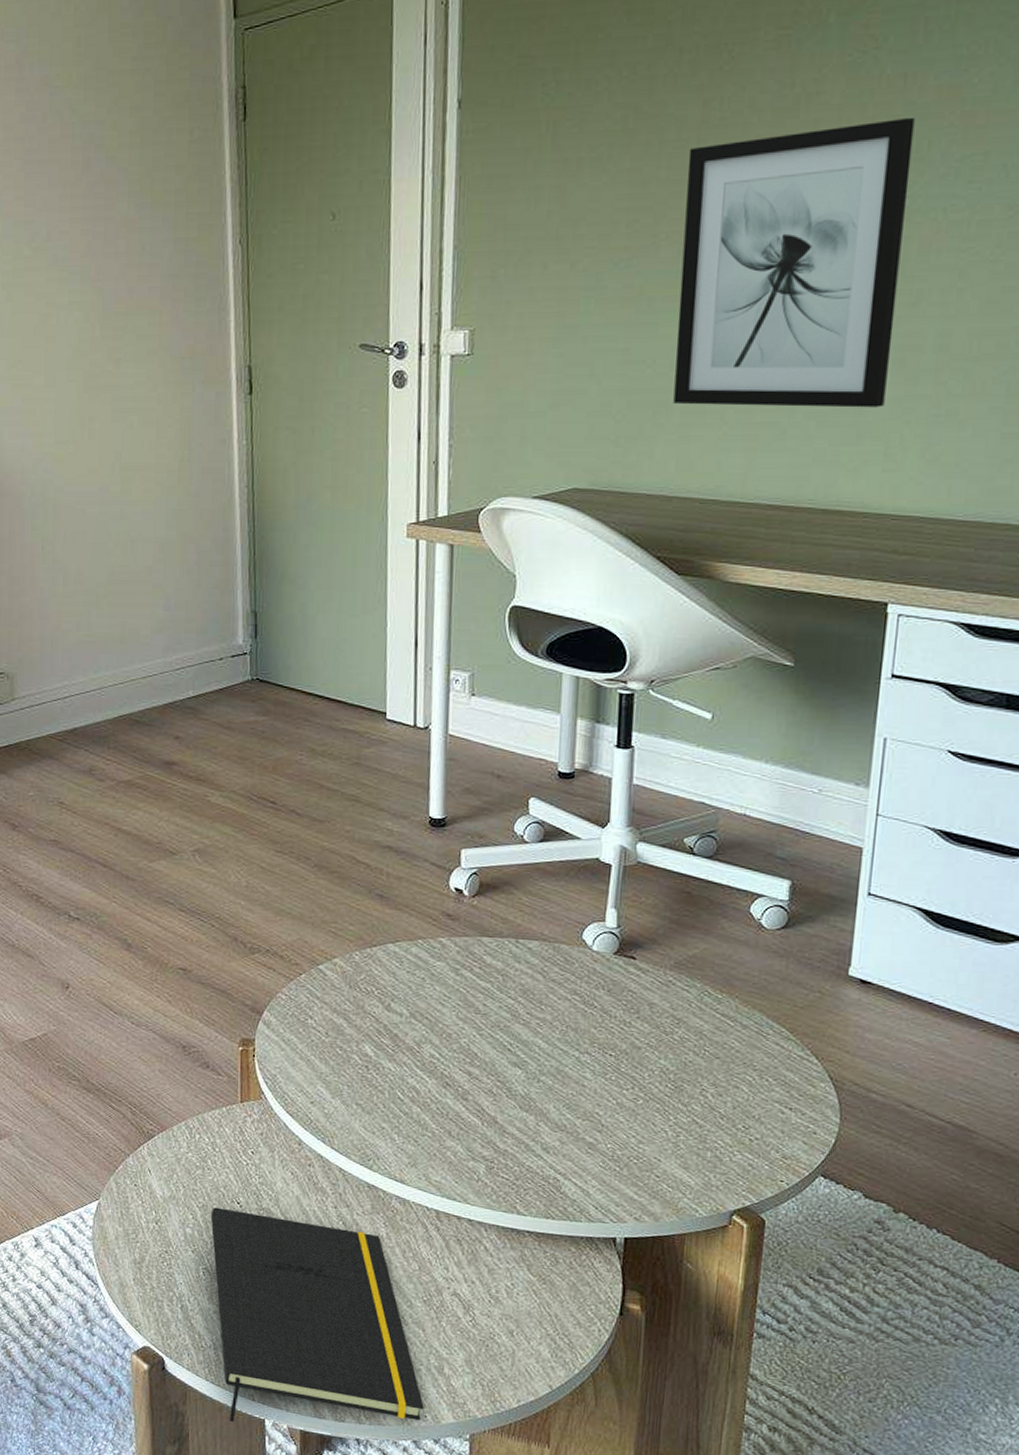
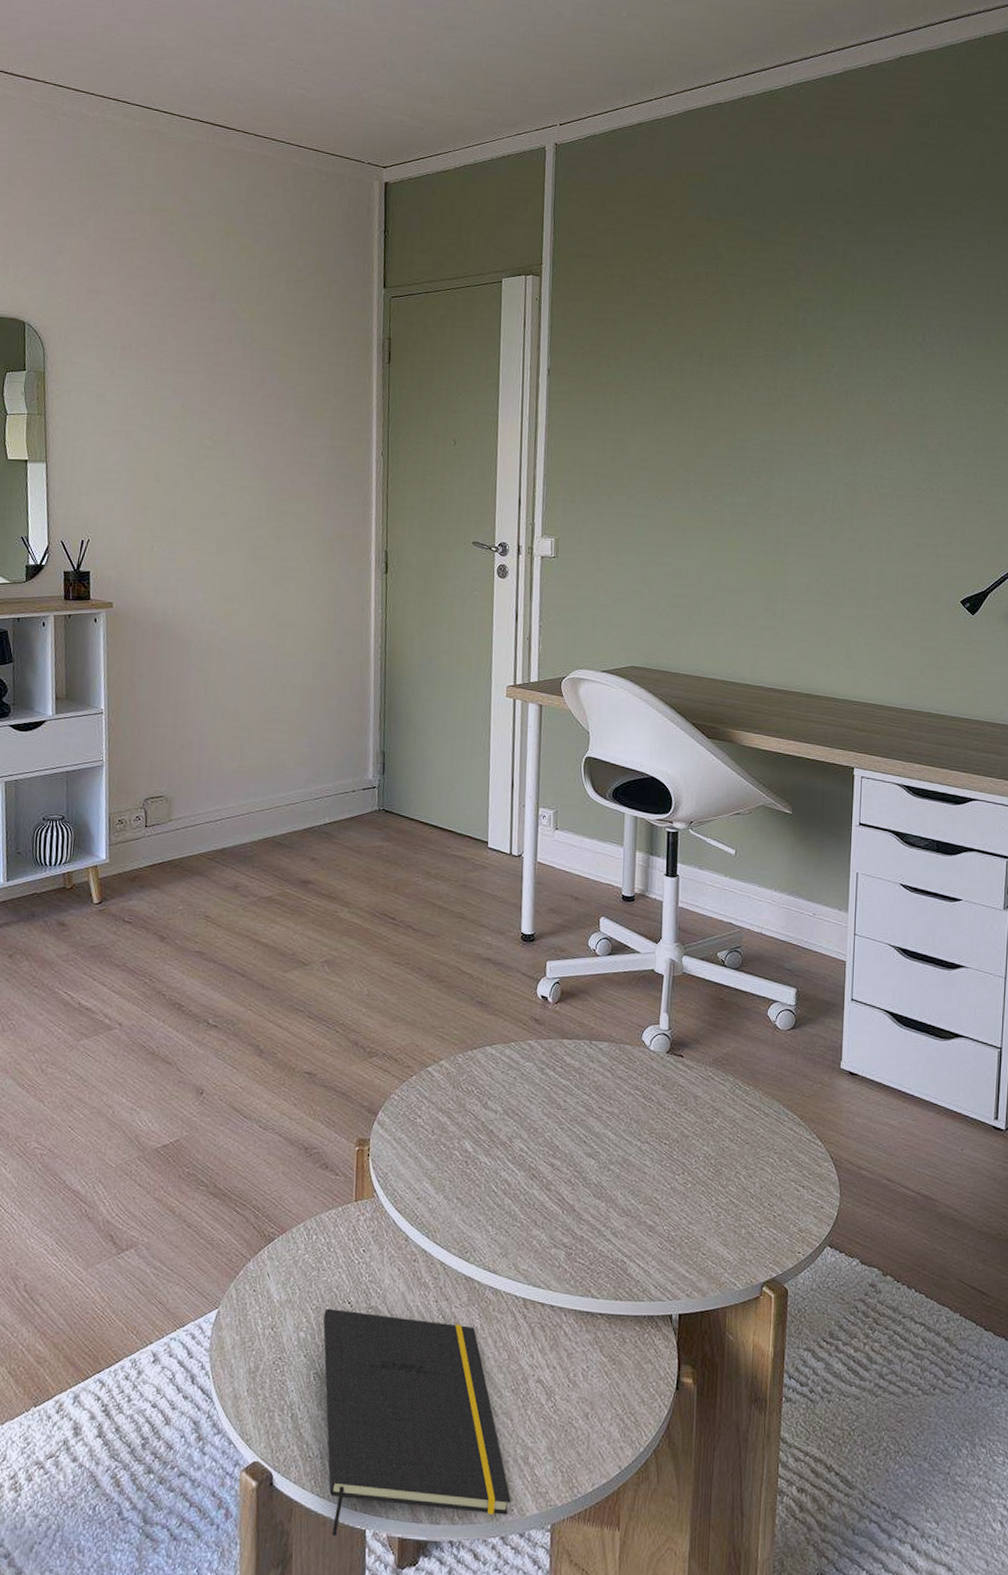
wall art: present [673,117,915,408] -> none [702,420,854,621]

